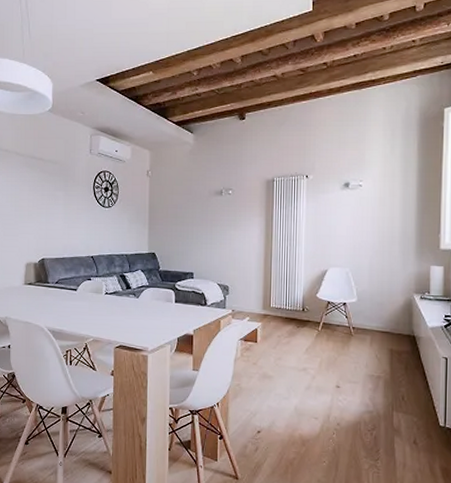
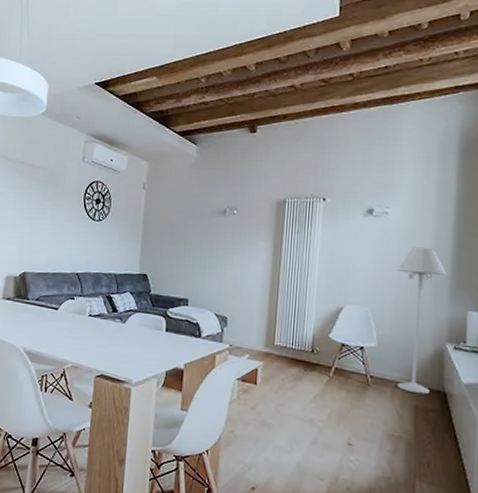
floor lamp: none [371,214,412,339] -> present [397,247,446,395]

